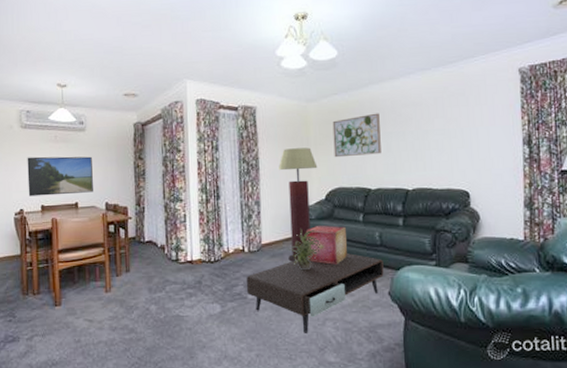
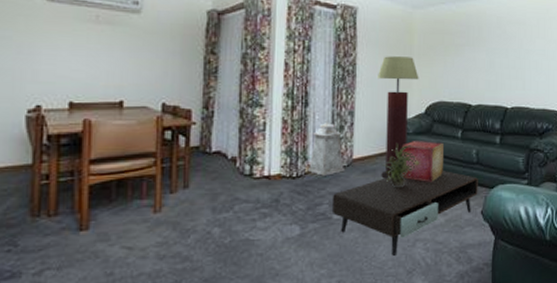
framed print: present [27,156,93,197] -> none [50,39,147,90]
lantern: none [223,210,255,261] -> present [307,120,344,177]
wall art: present [332,113,381,158] -> none [437,27,485,70]

